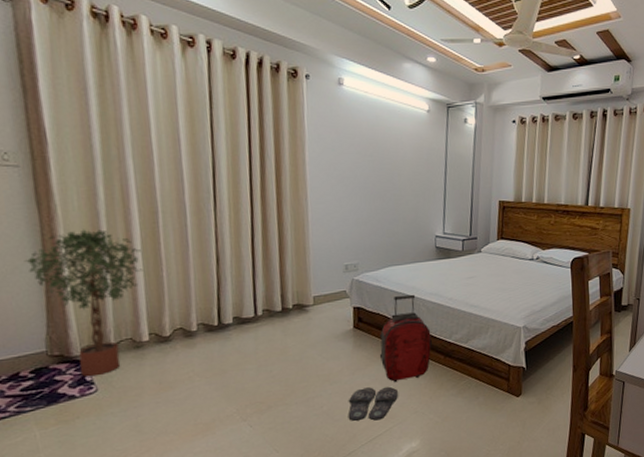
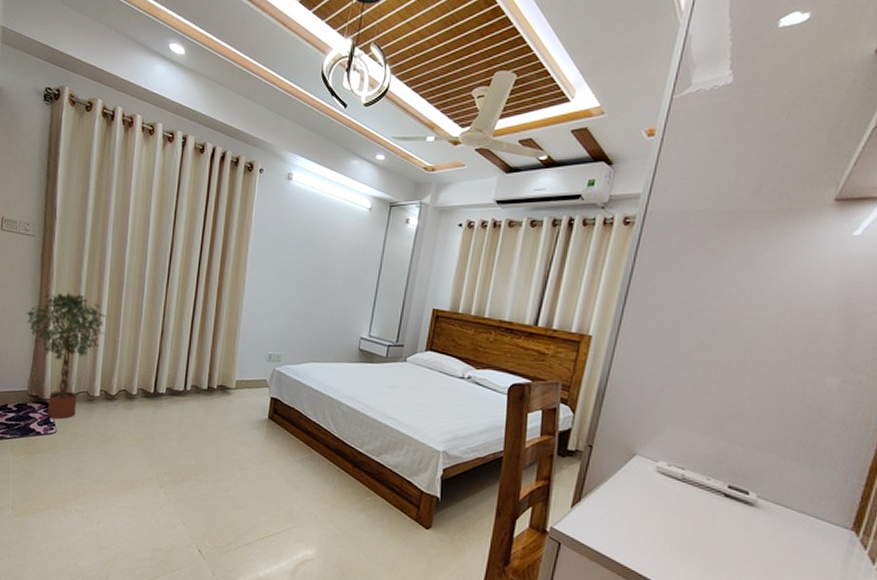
slippers: present [348,386,398,421] -> none [250,480,301,518]
suitcase: present [379,294,433,383] -> none [288,393,343,483]

